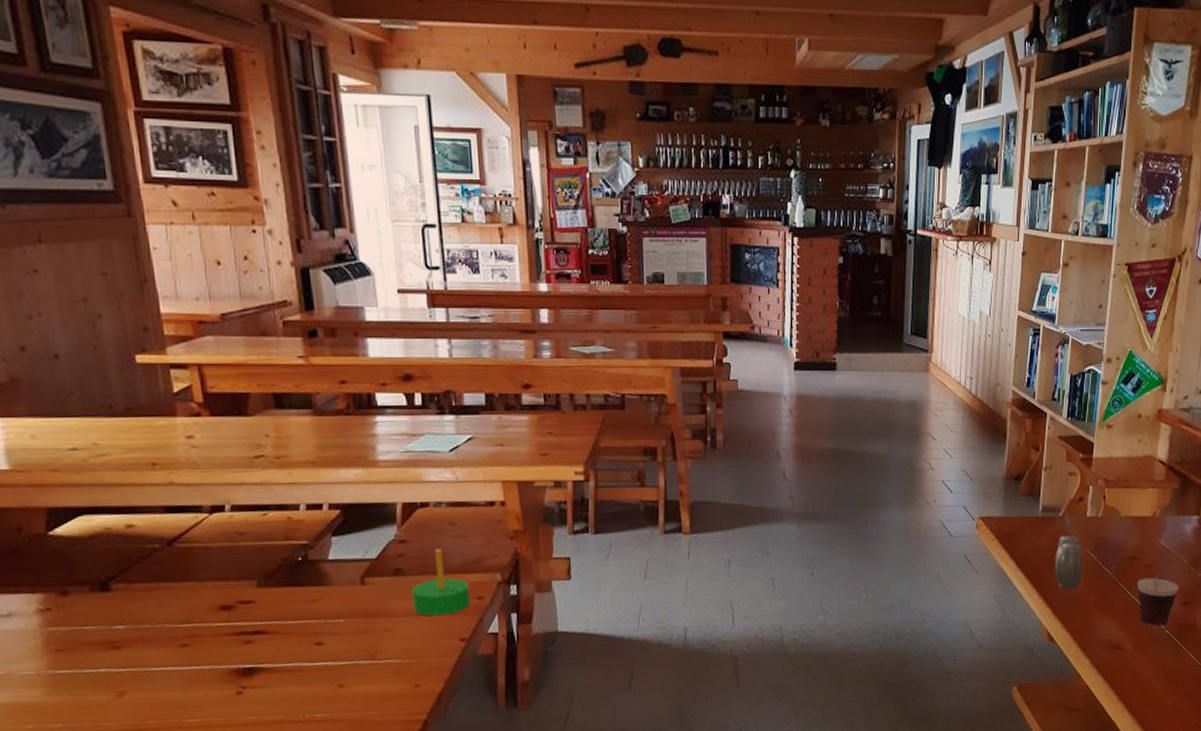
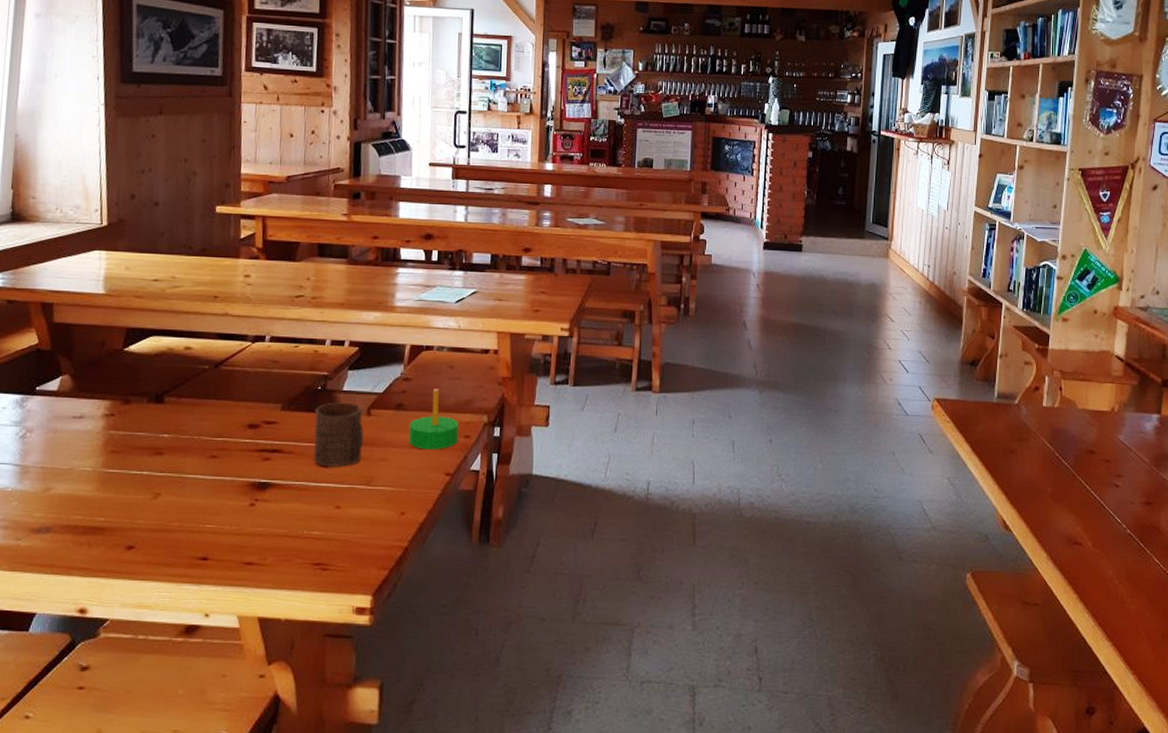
cup: none [298,572,362,645] -> present [314,402,364,467]
salt and pepper shaker: present [1054,535,1083,590] -> none [1010,423,1039,478]
cup: present [1137,574,1179,625] -> none [1095,470,1141,523]

